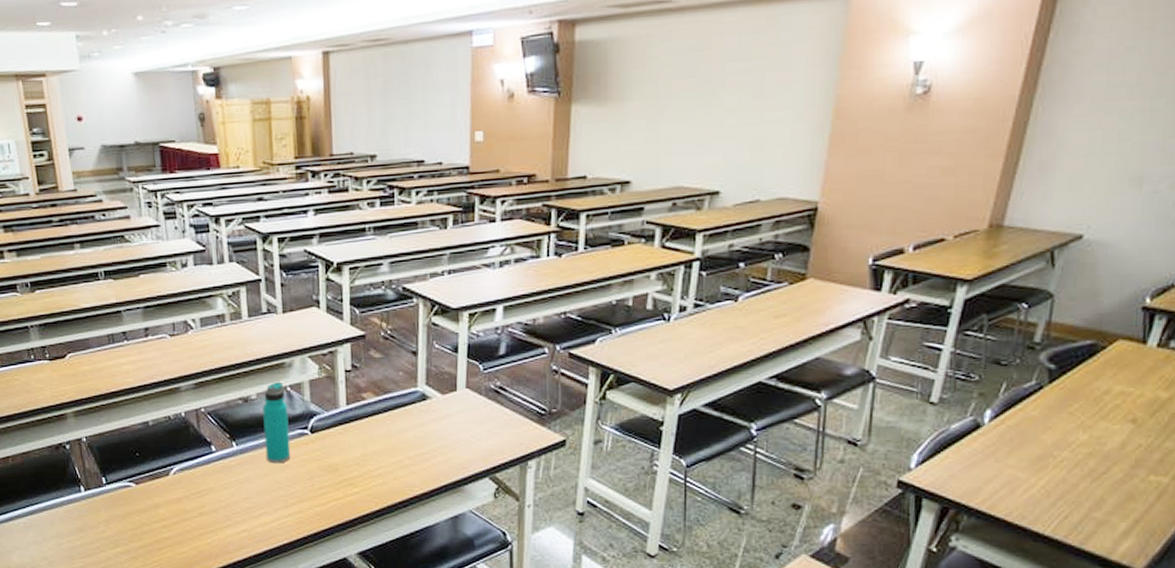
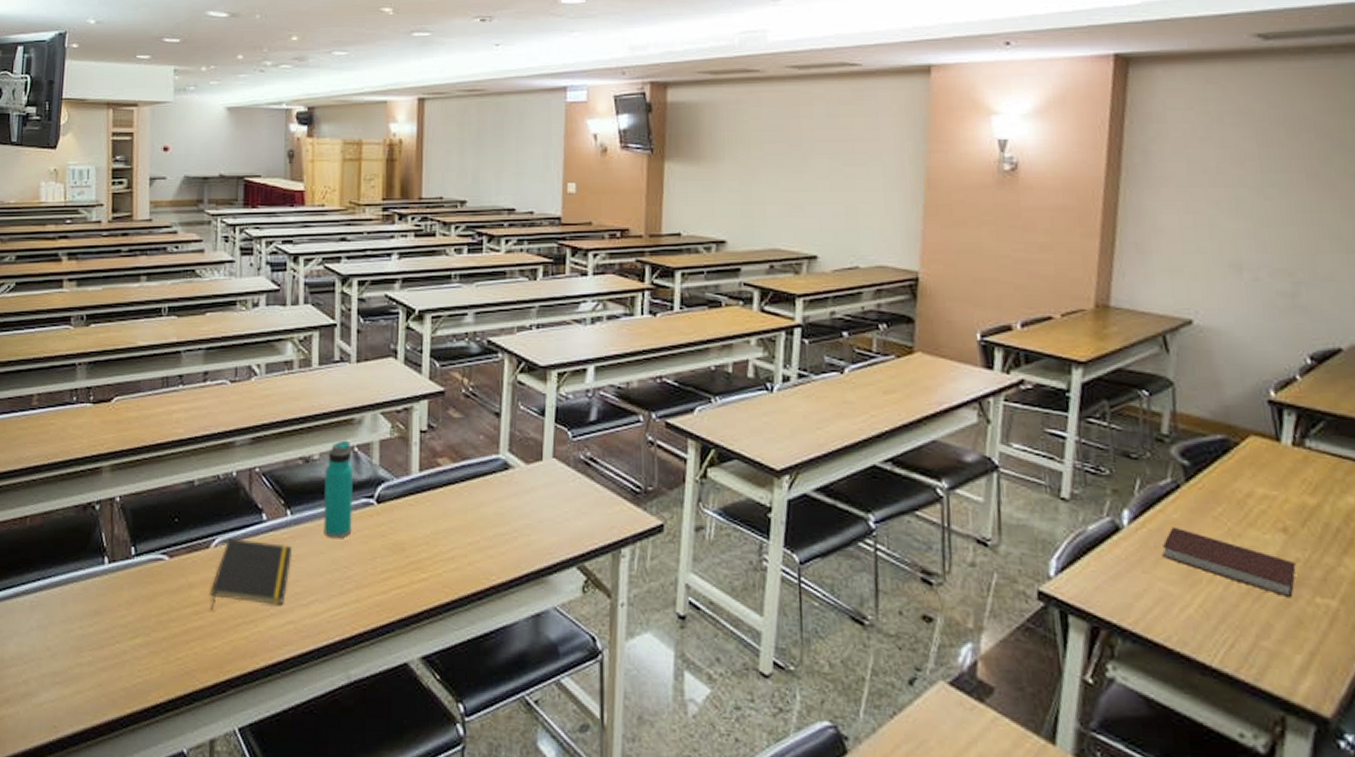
notepad: none [174,467,241,525] -> present [210,538,291,612]
notebook: none [1016,422,1138,477] -> present [1161,526,1296,598]

